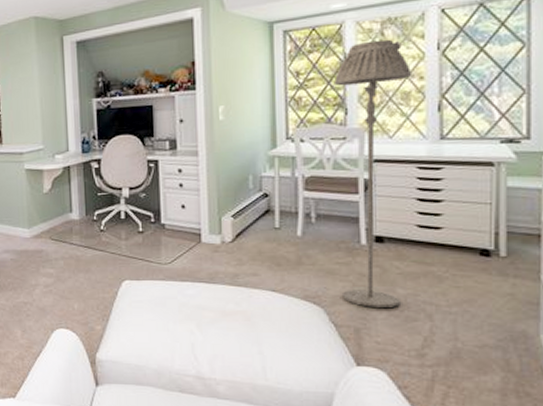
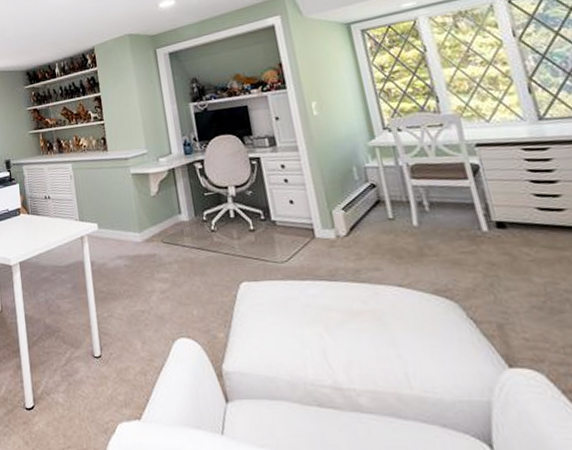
floor lamp: present [333,39,411,307] -> none [418,30,540,300]

